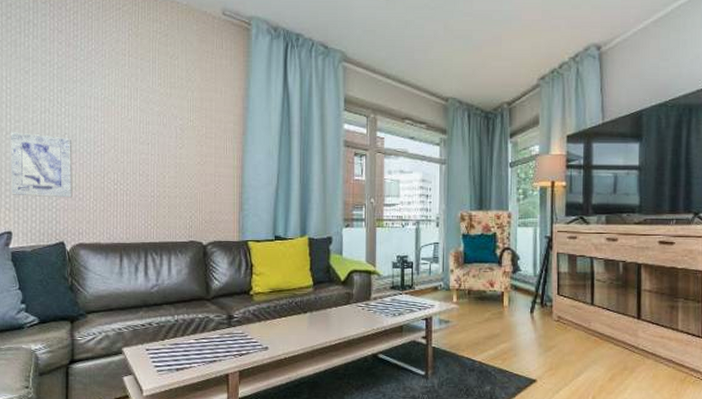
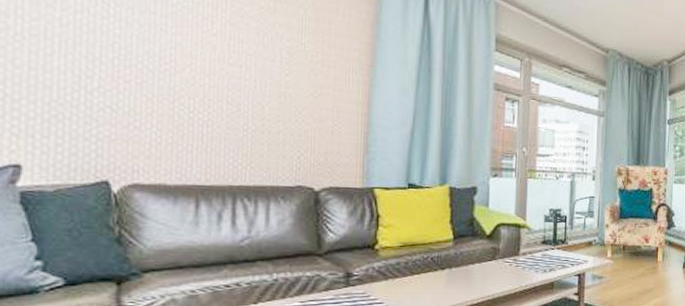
wall art: present [10,132,73,198] -> none [21,32,125,126]

